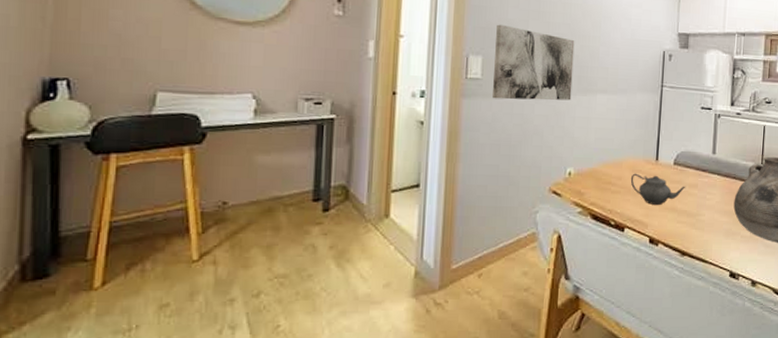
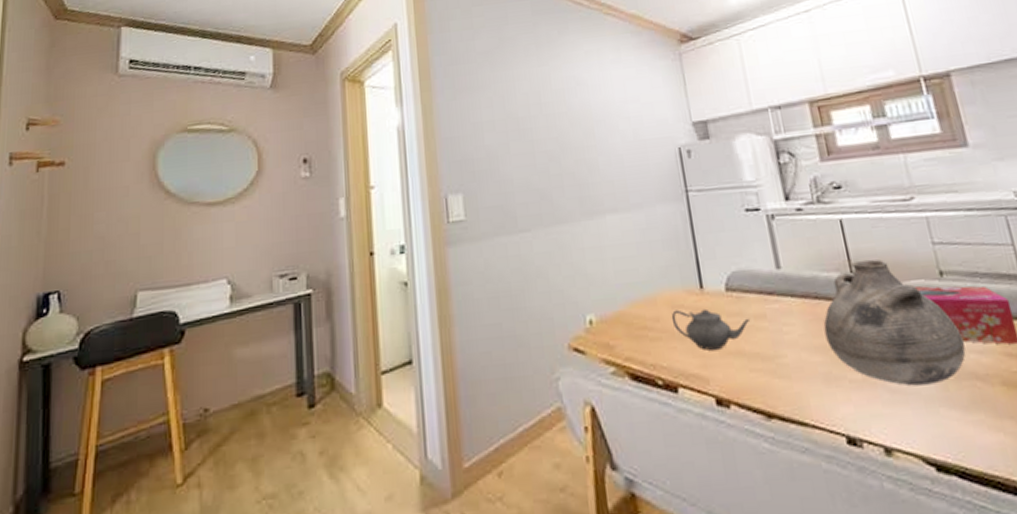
wall art: present [493,24,575,101] -> none [474,153,575,242]

